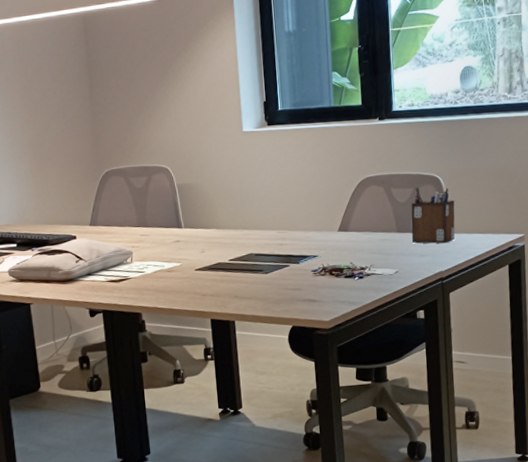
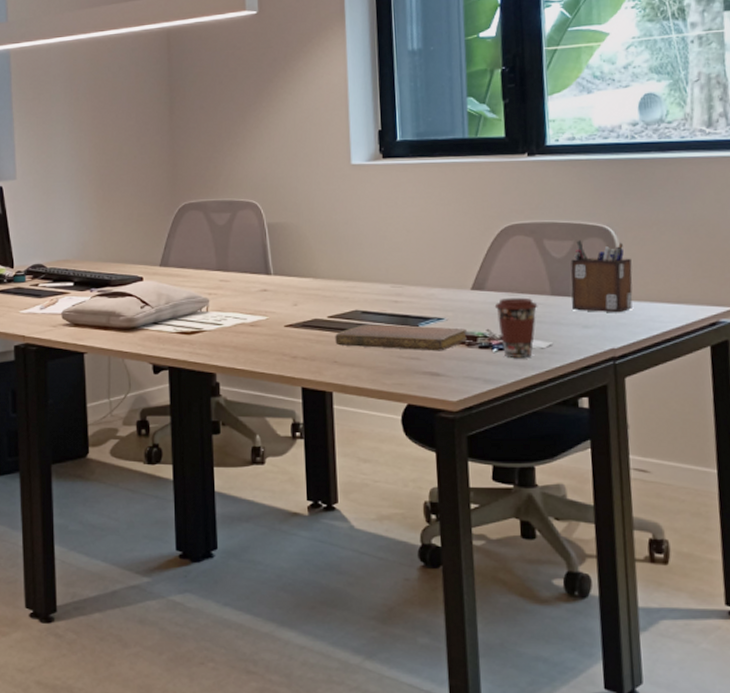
notebook: none [235,262,336,283] -> present [335,324,468,351]
coffee cup: none [355,235,388,284] -> present [494,297,538,357]

